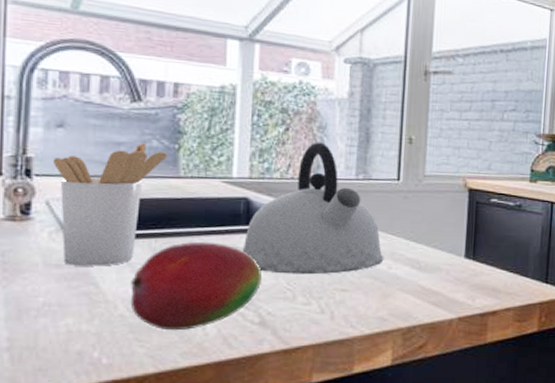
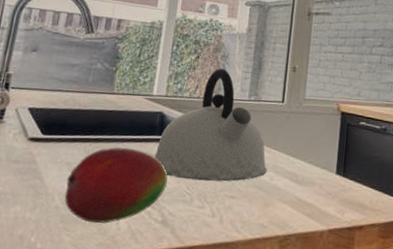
utensil holder: present [52,142,168,266] -> none [21,65,107,164]

